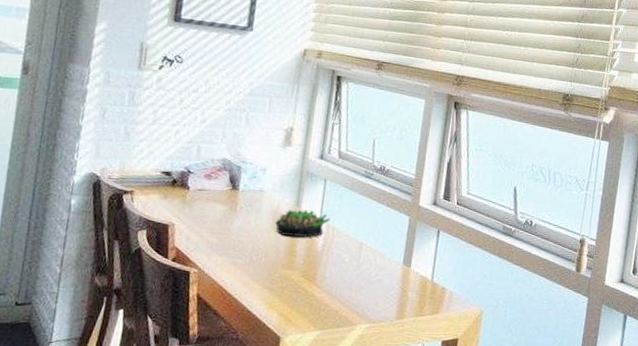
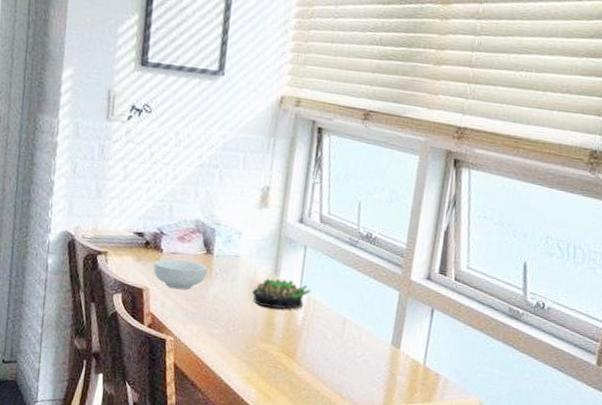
cereal bowl: none [179,196,233,224] -> present [153,259,207,290]

